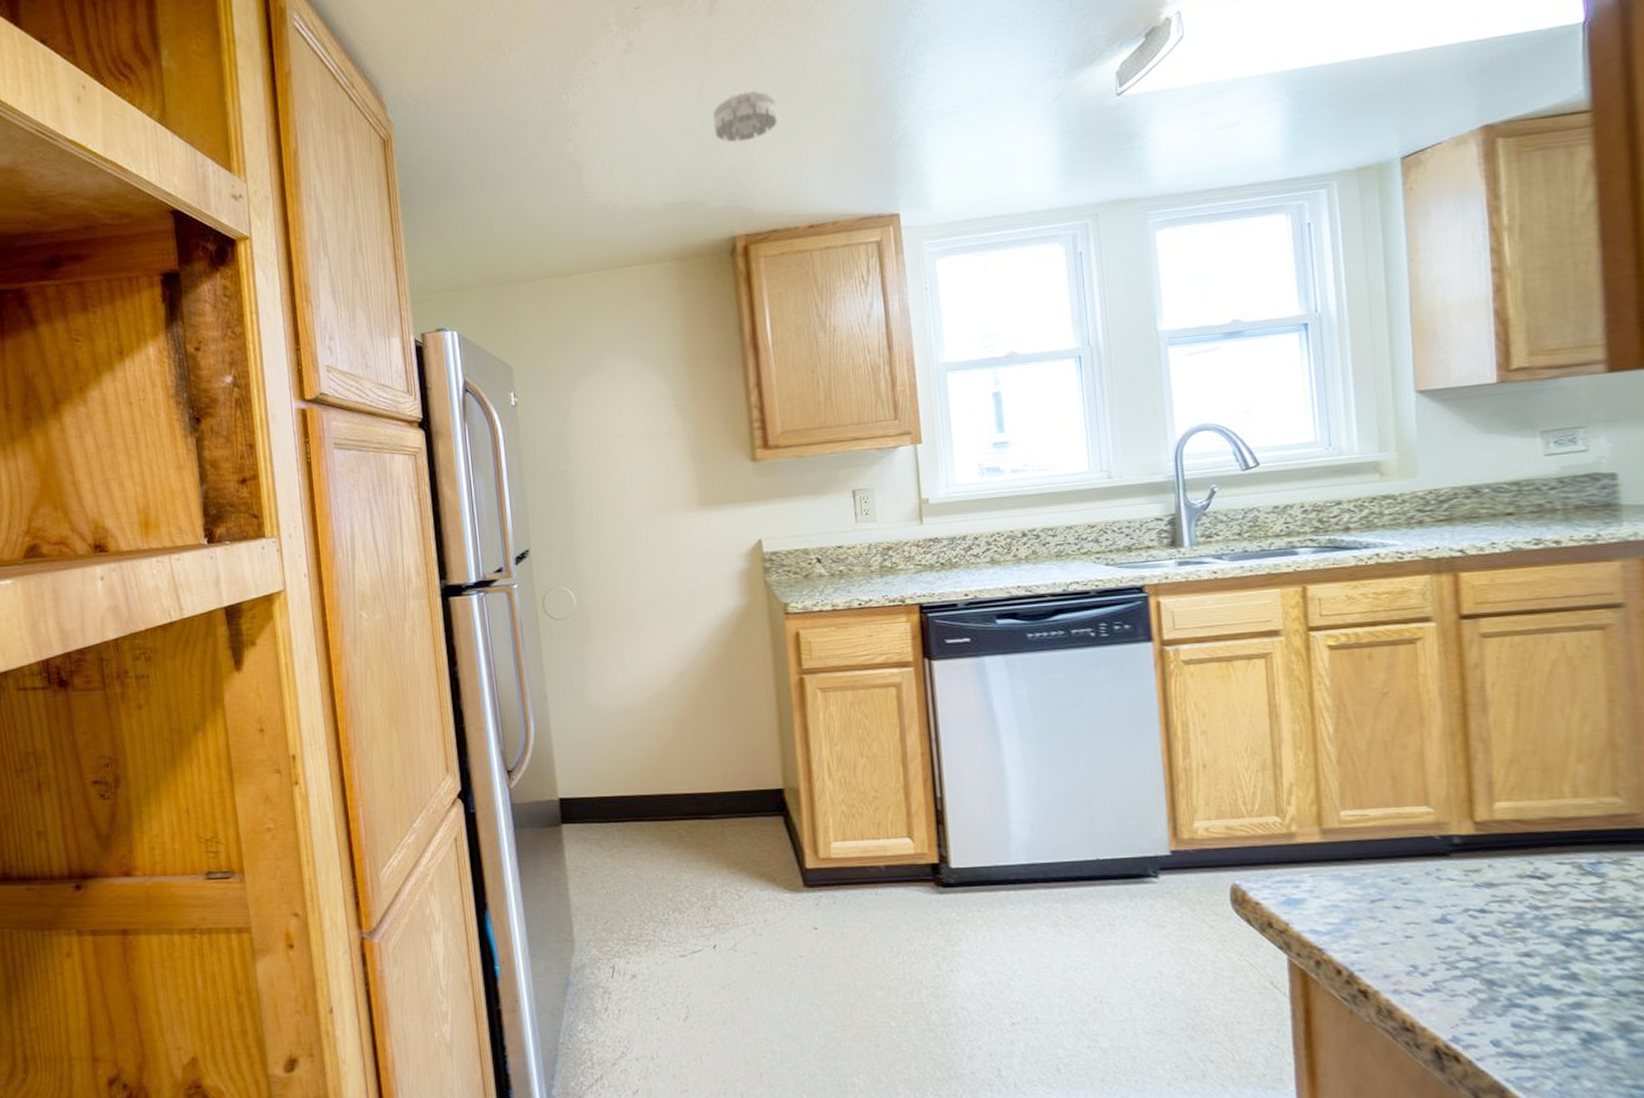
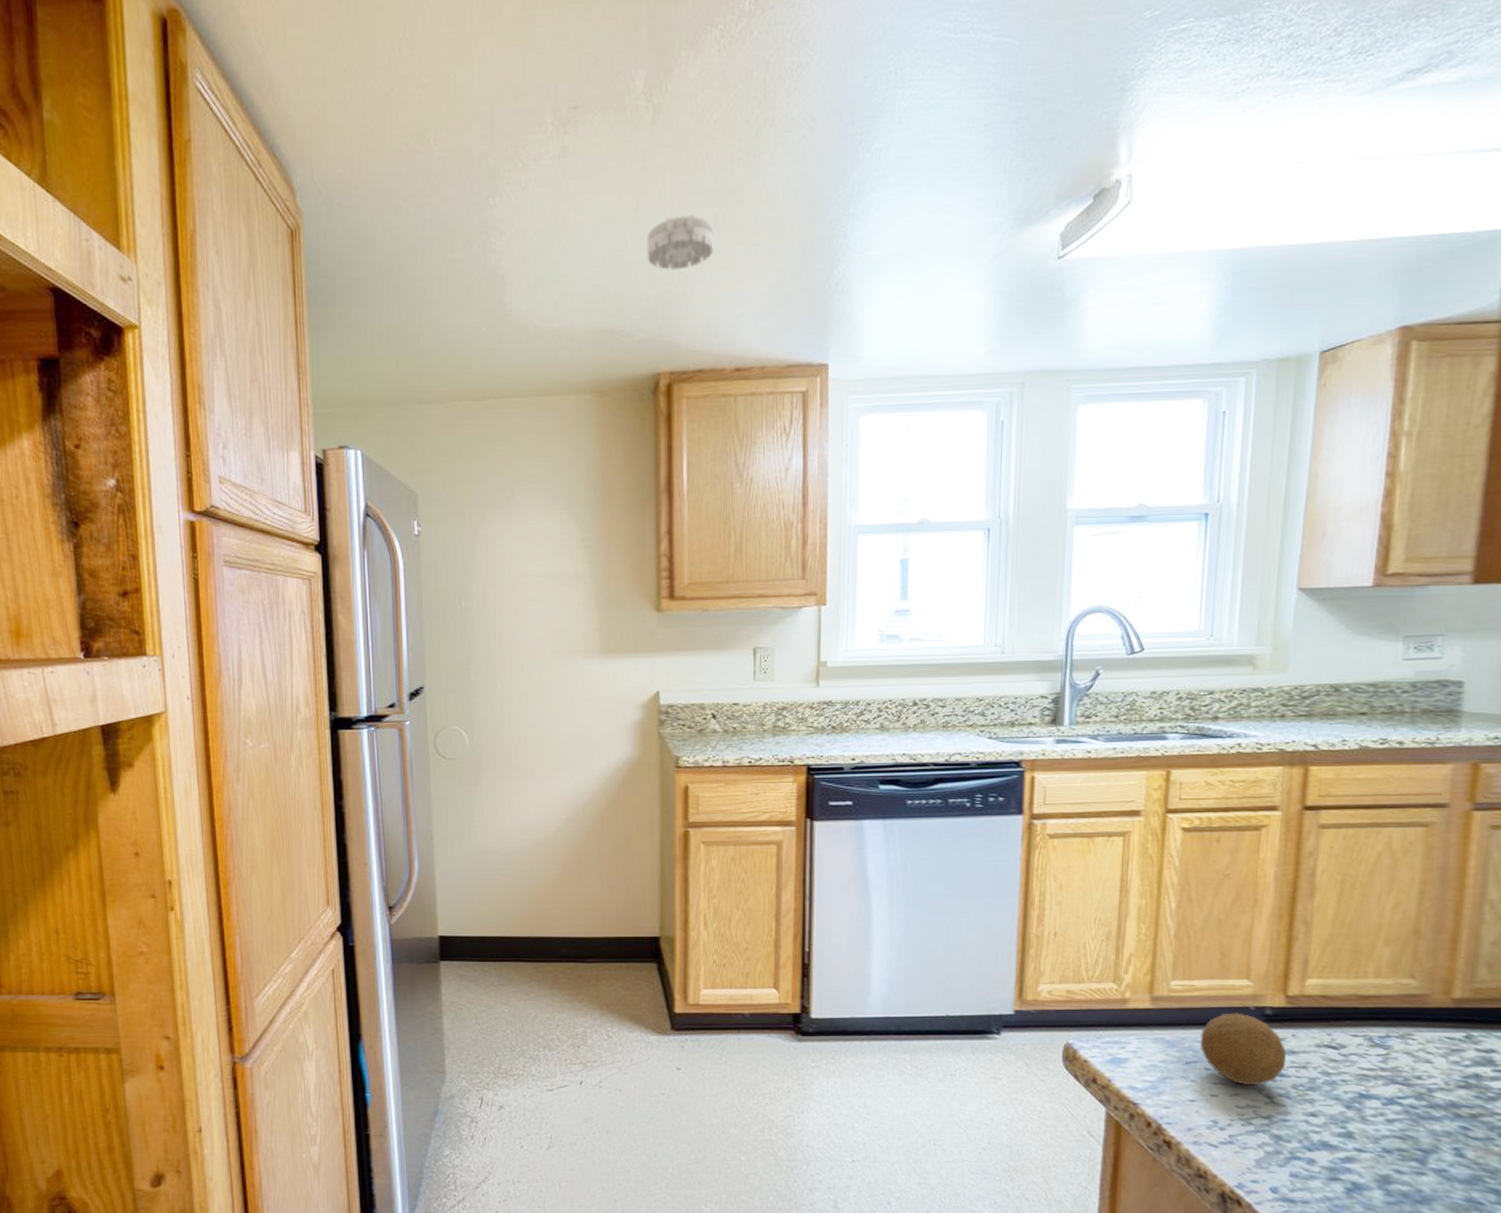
fruit: none [1382,843,1486,923] -> present [1199,1013,1286,1085]

